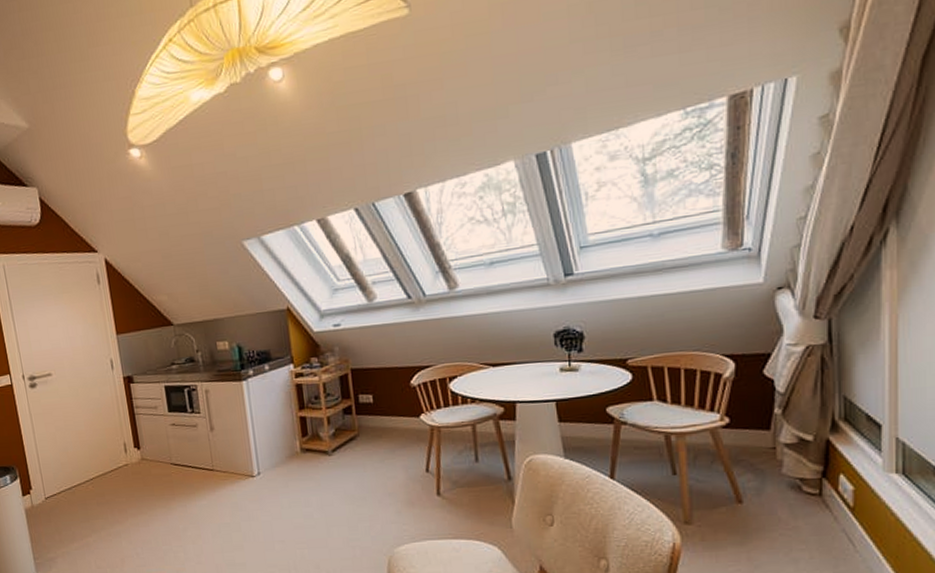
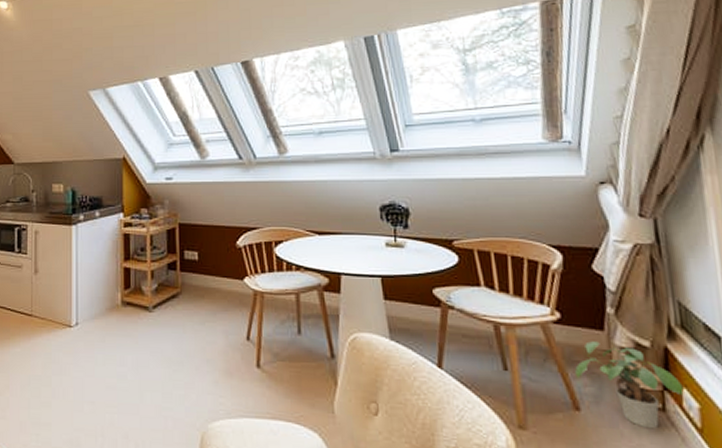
potted plant: none [740,440,841,512] -> present [575,341,684,429]

